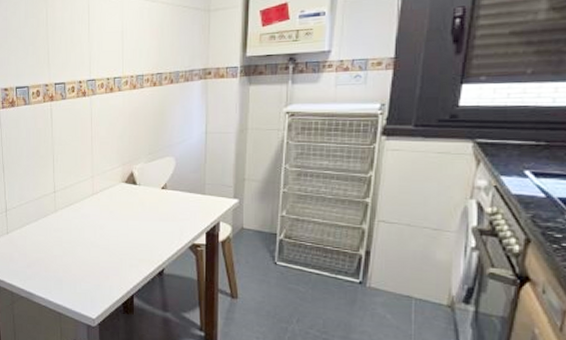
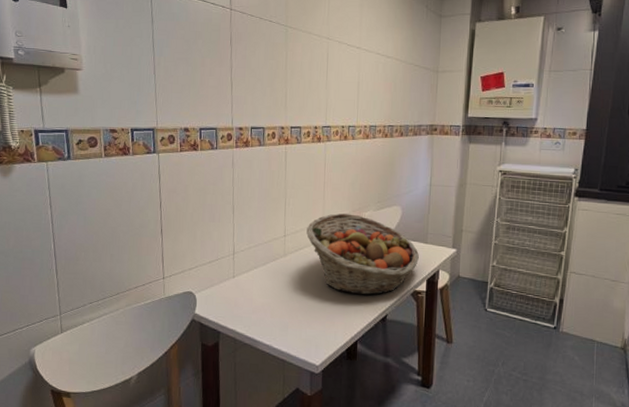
fruit basket: none [76,166,196,249] -> present [306,213,419,296]

